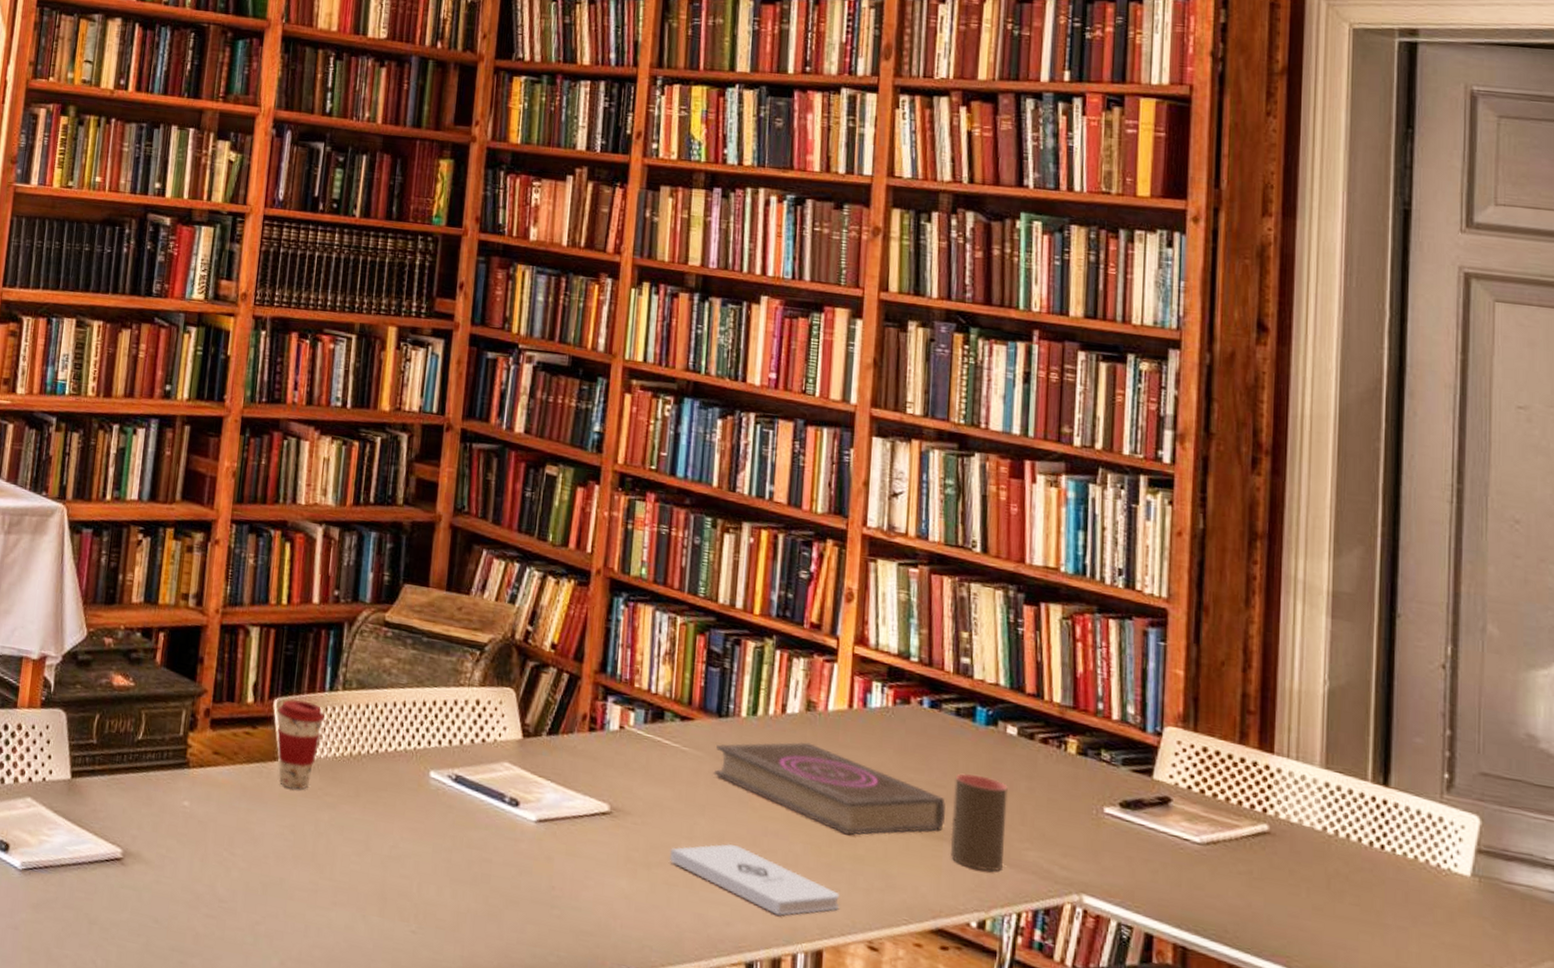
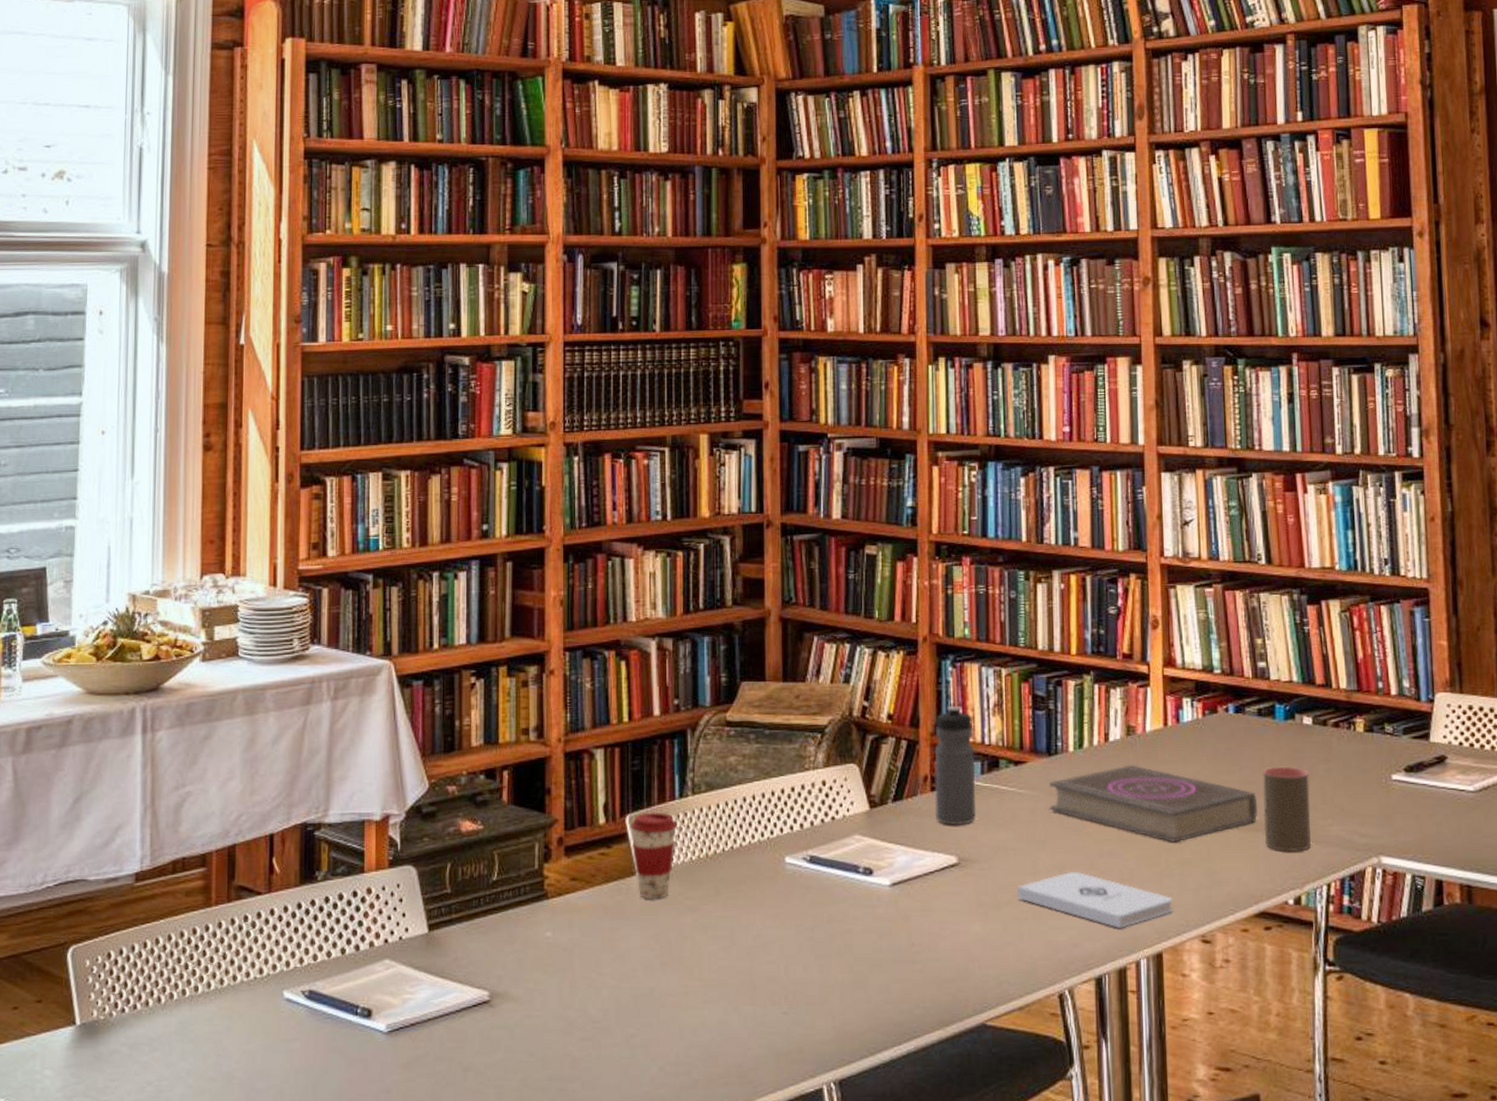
water bottle: none [591,645,640,773] -> present [934,705,977,826]

